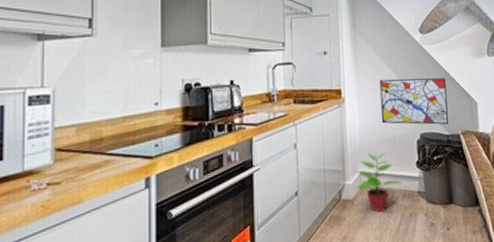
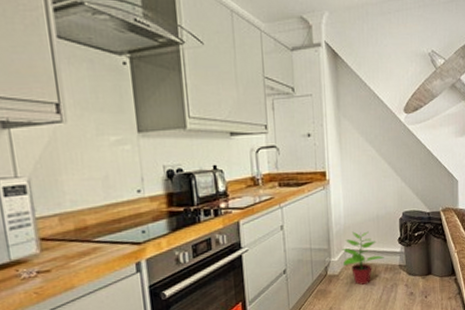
wall art: present [380,78,449,125] -> none [364,157,431,204]

